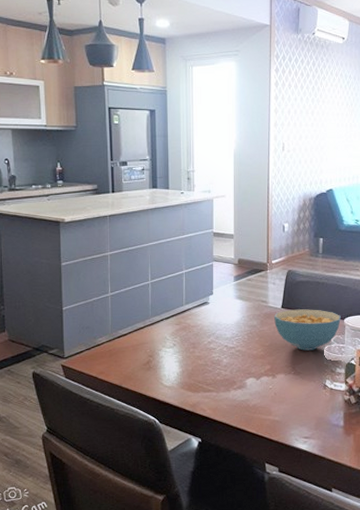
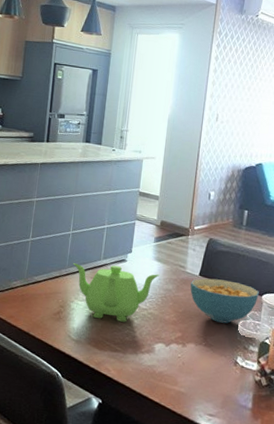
teapot: none [156,308,243,363] -> present [73,263,160,322]

